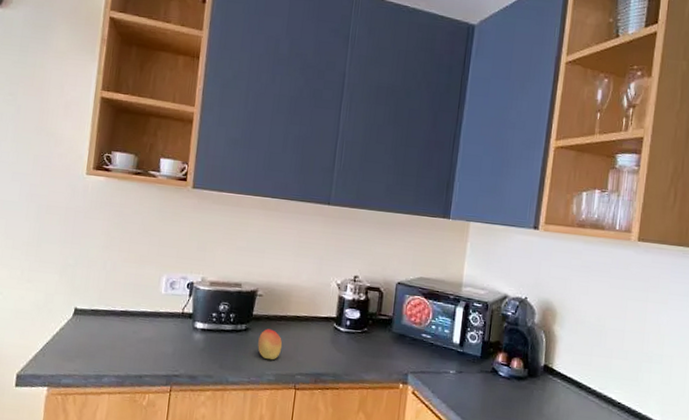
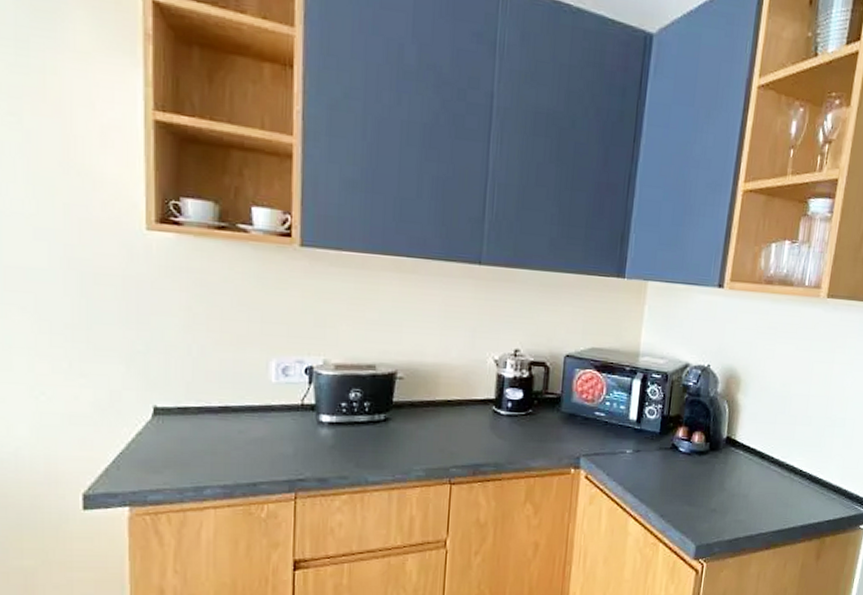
fruit: present [258,328,283,360] -> none [402,417,432,452]

